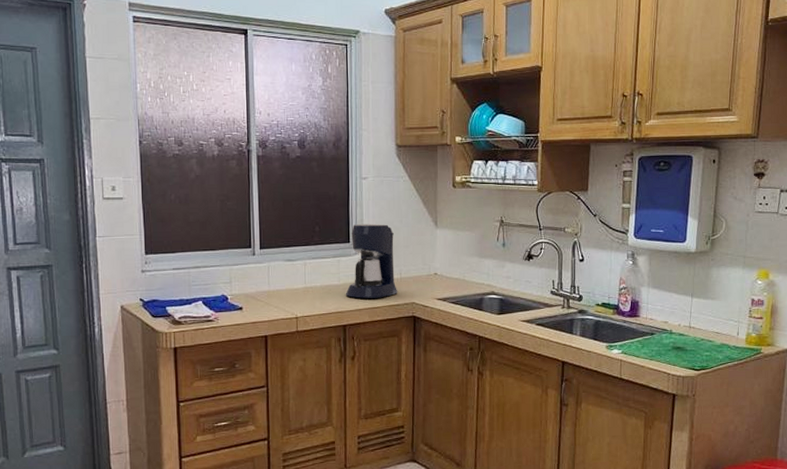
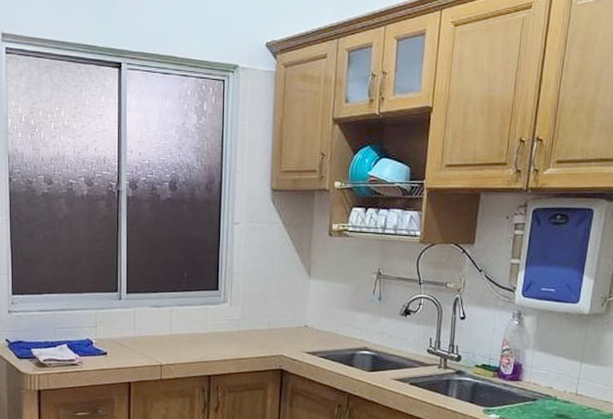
coffee maker: present [345,223,397,299] -> none [211,271,265,349]

